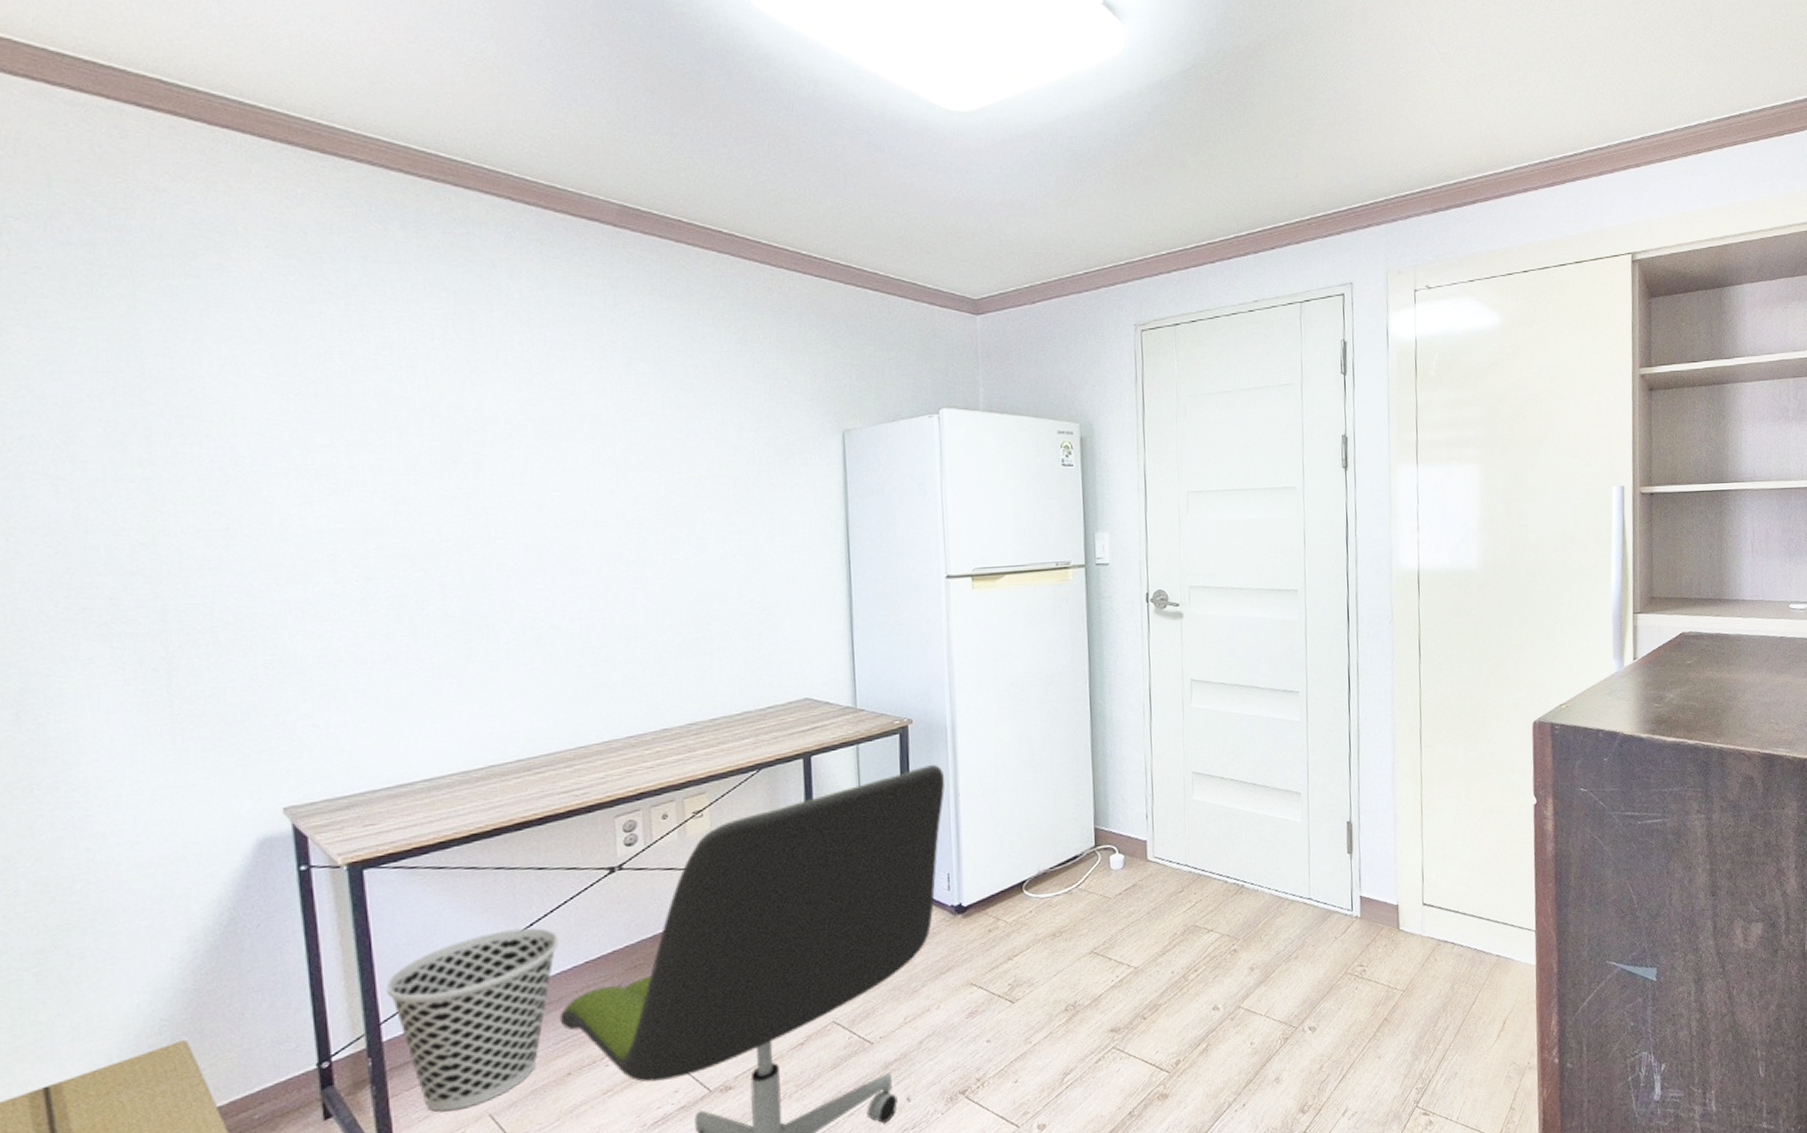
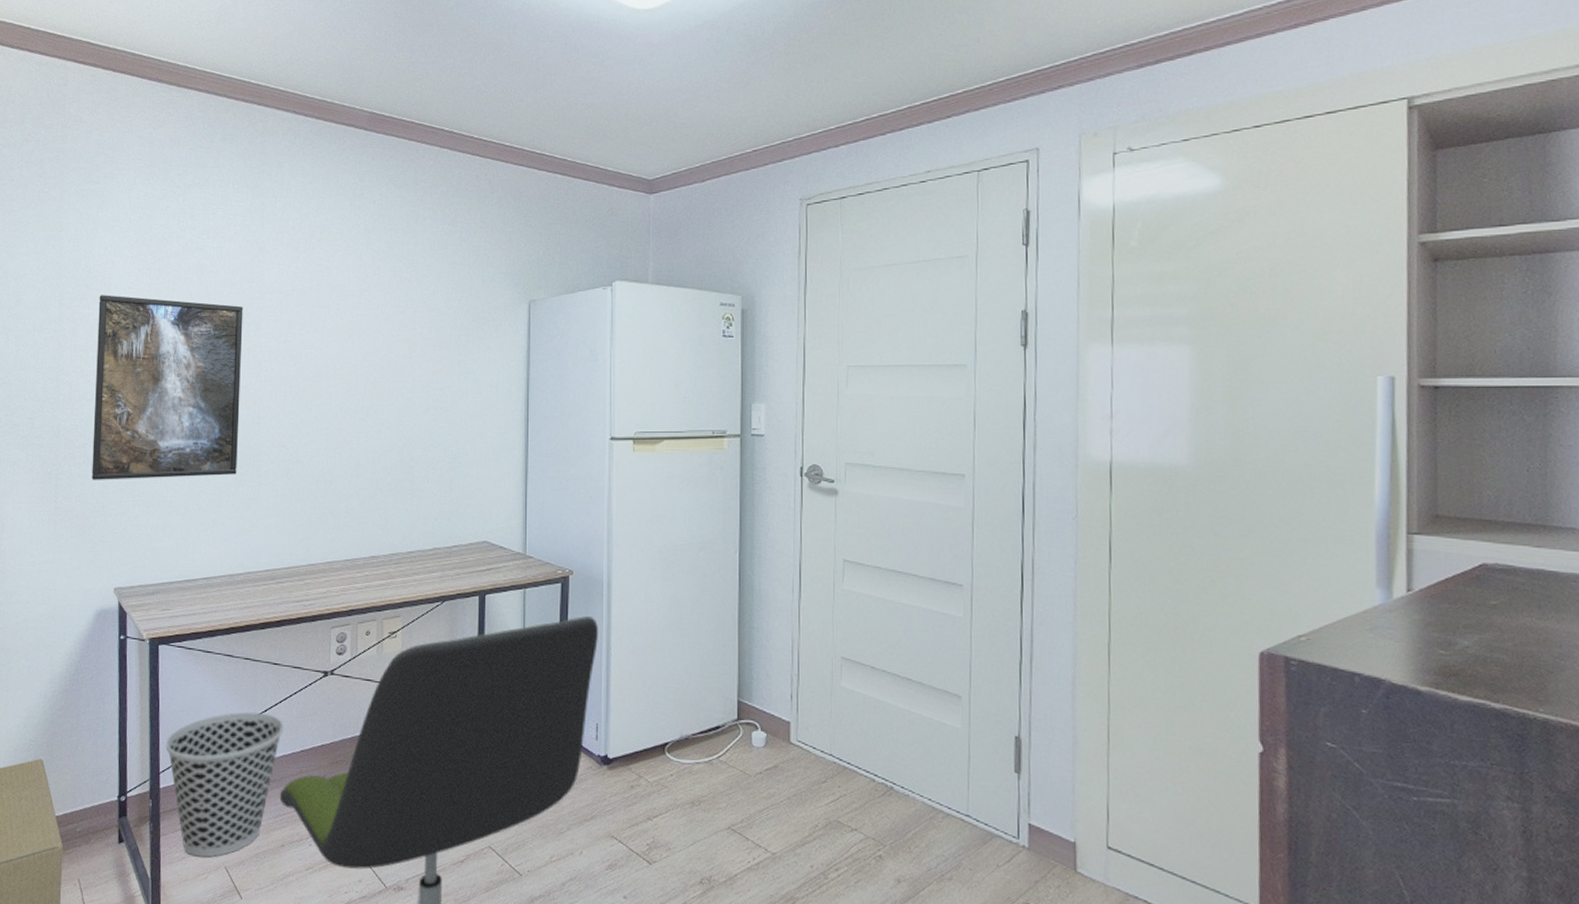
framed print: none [216,428,463,673] -> present [91,295,243,480]

